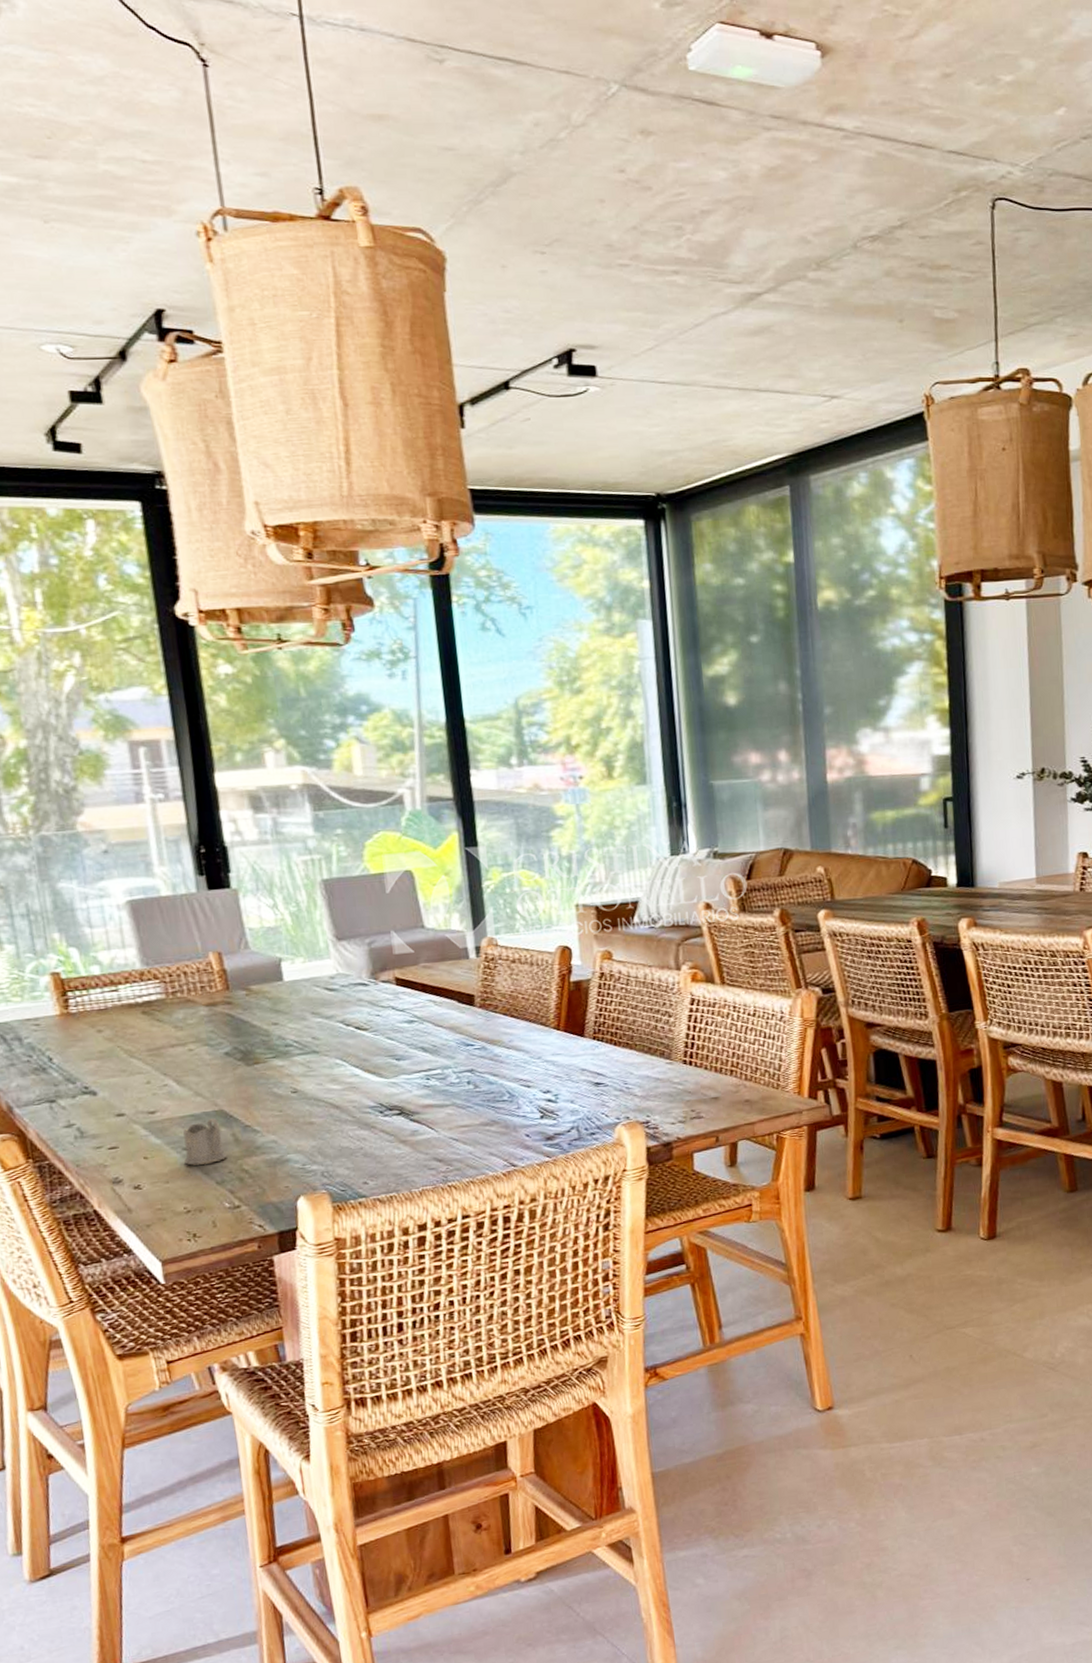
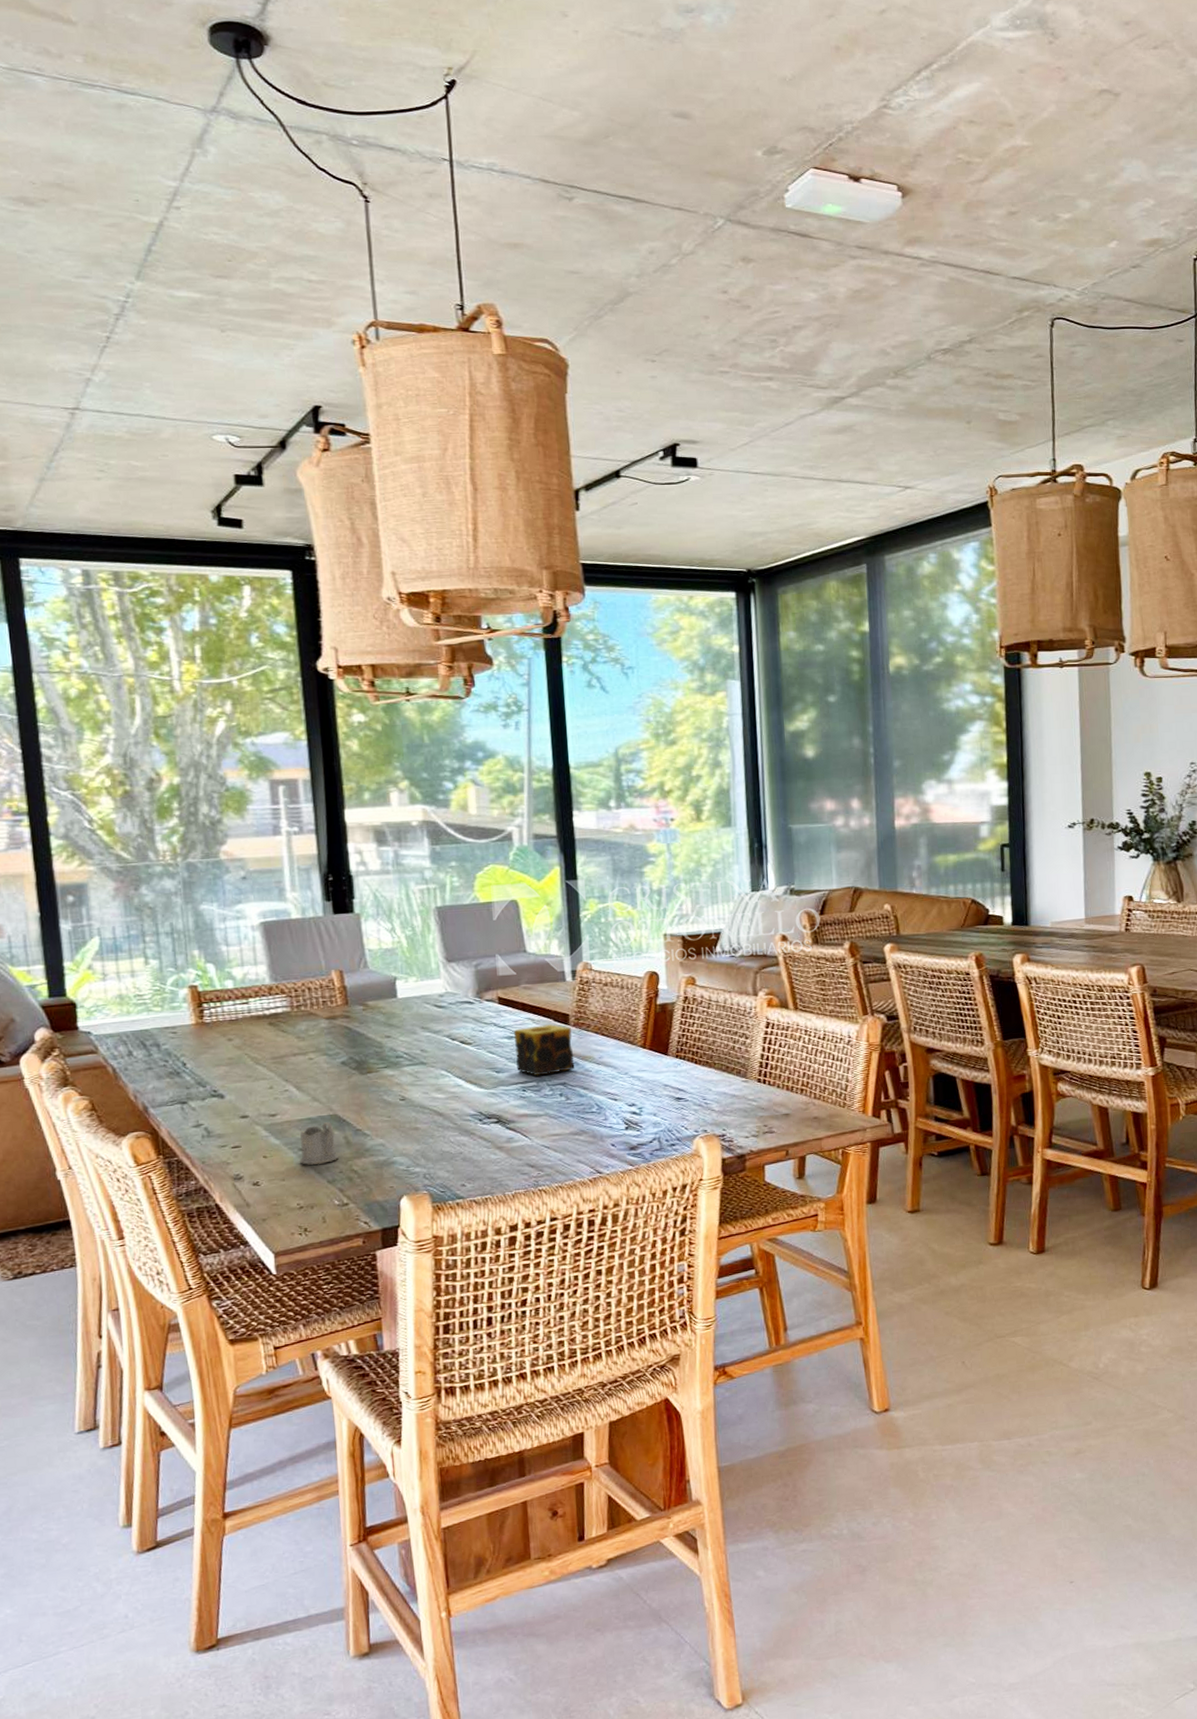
candle: none [413,1006,483,1063] -> present [513,1024,575,1076]

